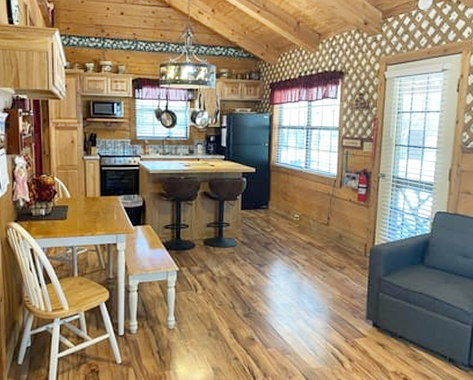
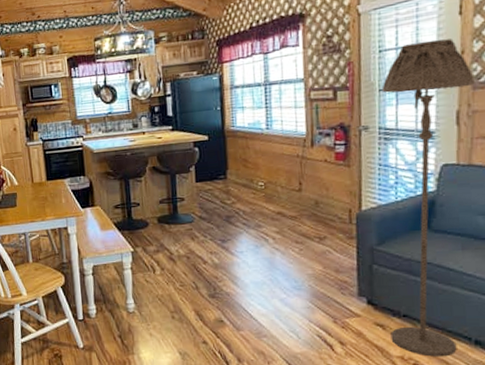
floor lamp: none [388,109,464,372] -> present [381,39,475,357]

